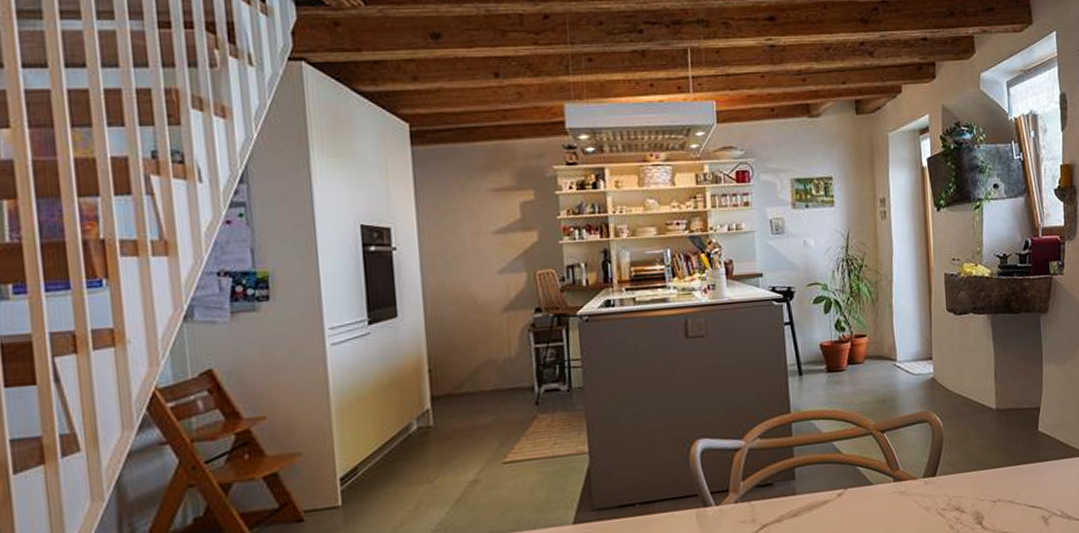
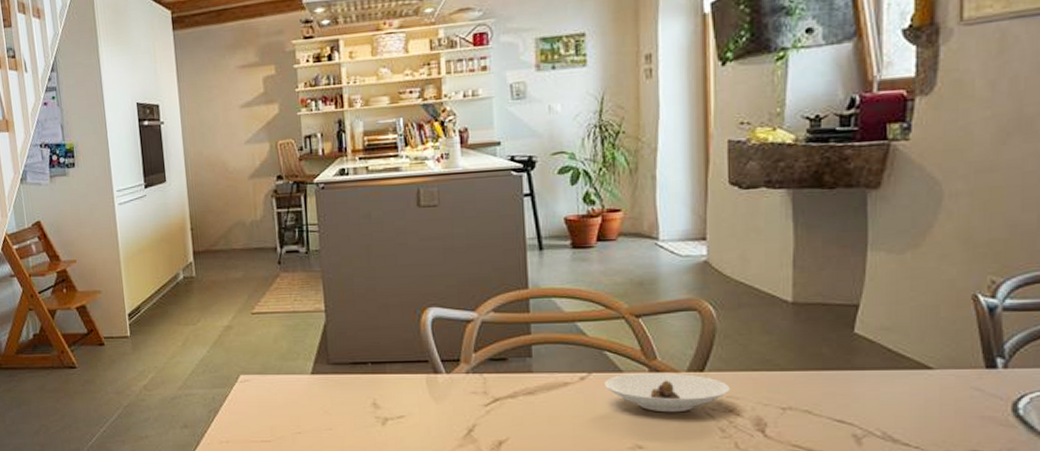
saucer: none [857,480,956,518] -> present [603,373,731,413]

